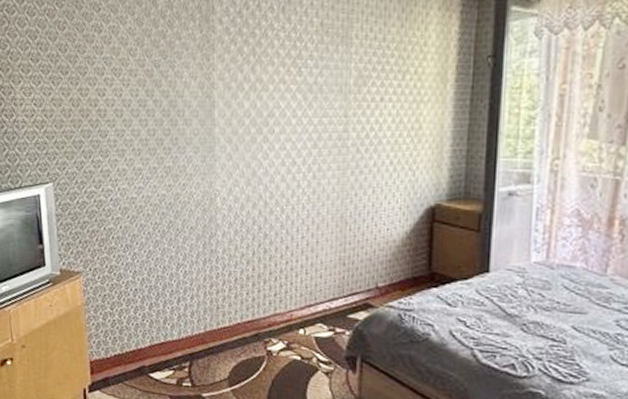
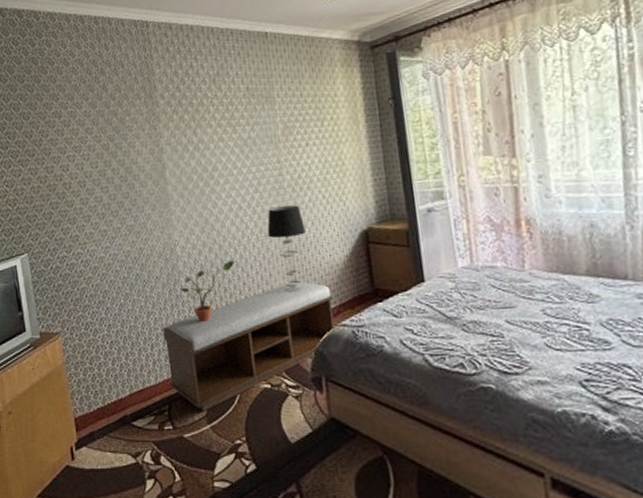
bench: none [192,252,384,374] -> present [163,281,336,412]
potted plant: none [216,220,280,282] -> present [180,260,235,322]
table lamp: none [321,167,364,264] -> present [267,205,306,292]

